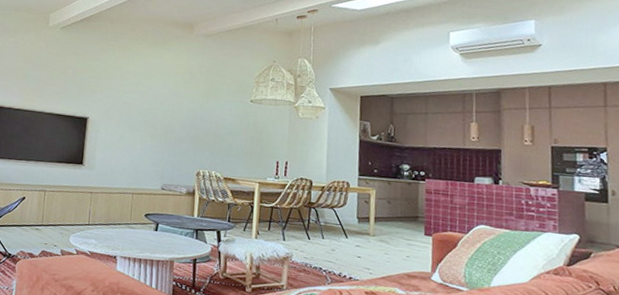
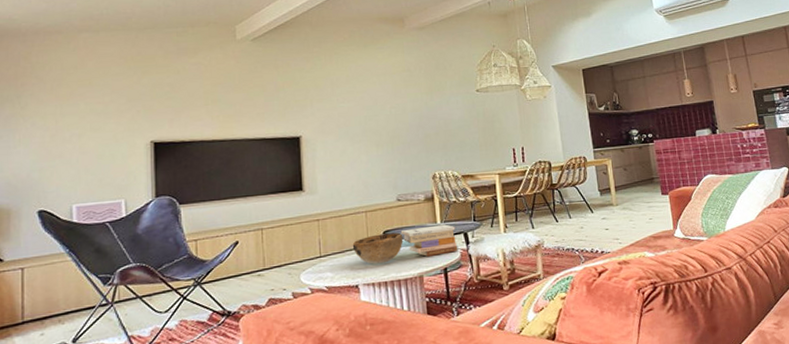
decorative bowl: none [116,215,162,243] -> present [352,232,403,265]
books: none [160,216,210,247] -> present [400,224,458,257]

